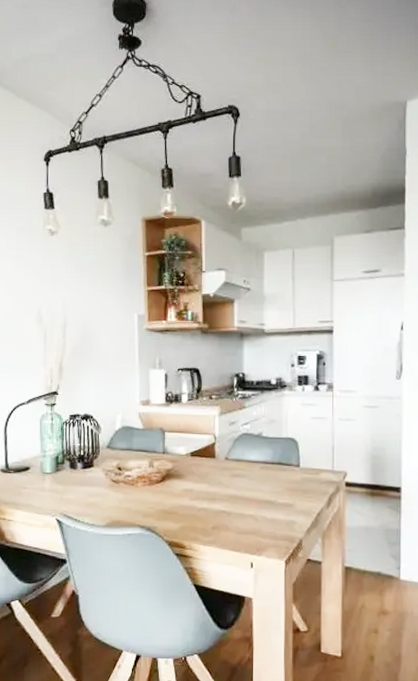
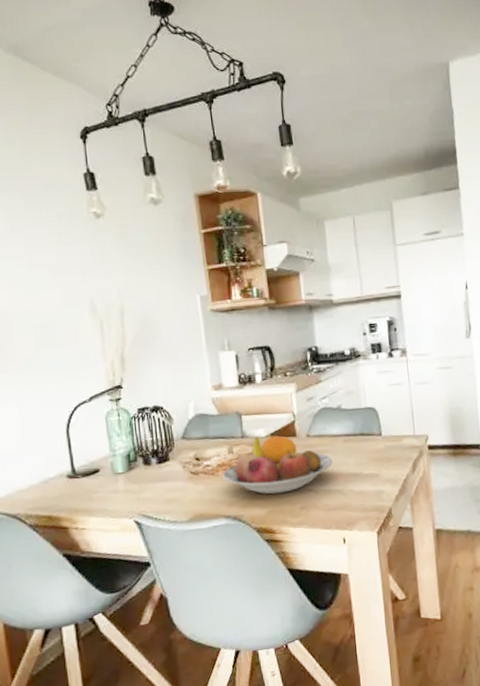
fruit bowl: none [141,454,248,511] -> present [222,435,333,495]

